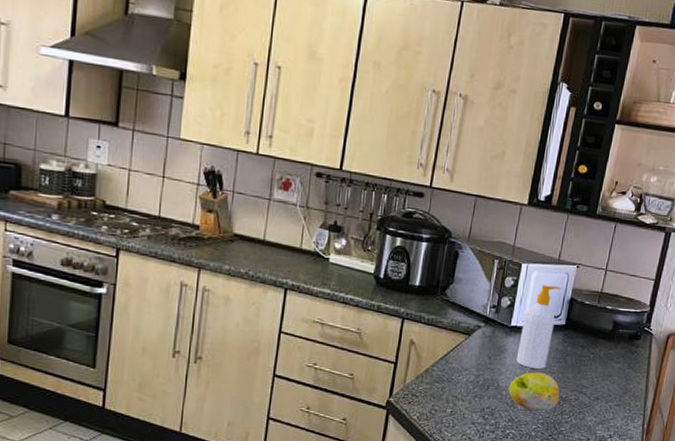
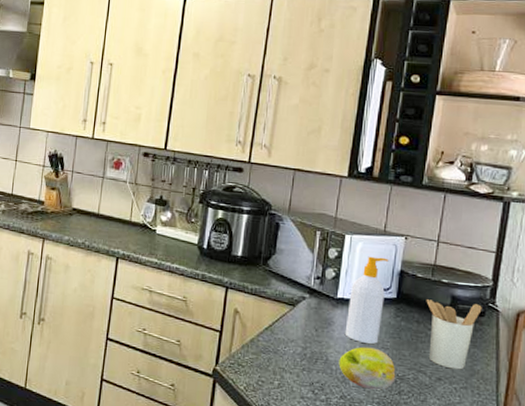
utensil holder: none [589,325,639,389] -> present [426,299,482,370]

